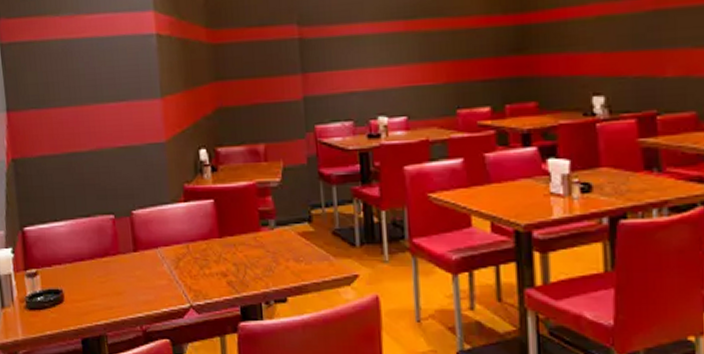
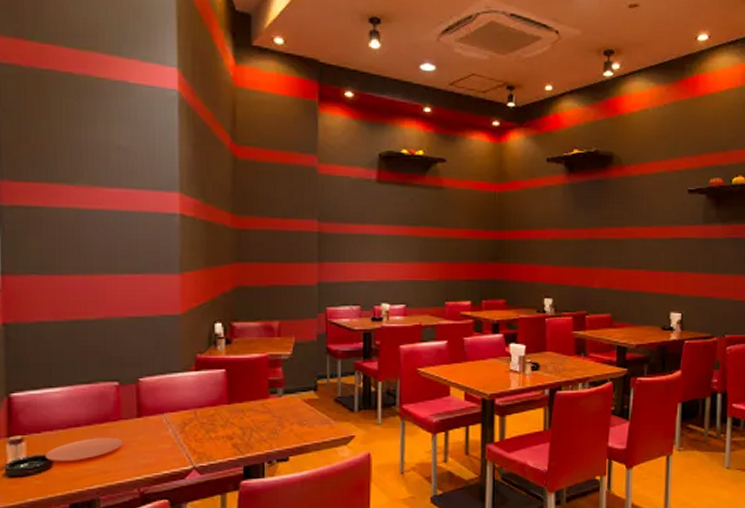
plate: none [57,271,123,296] -> present [46,436,123,462]

